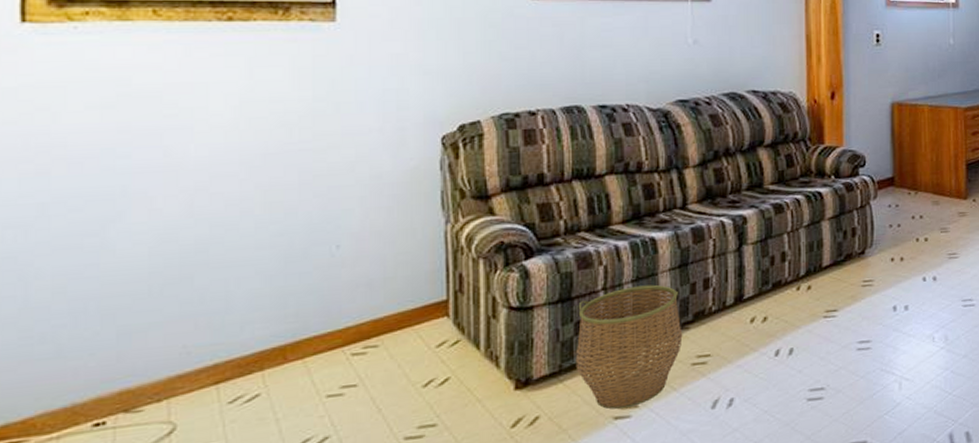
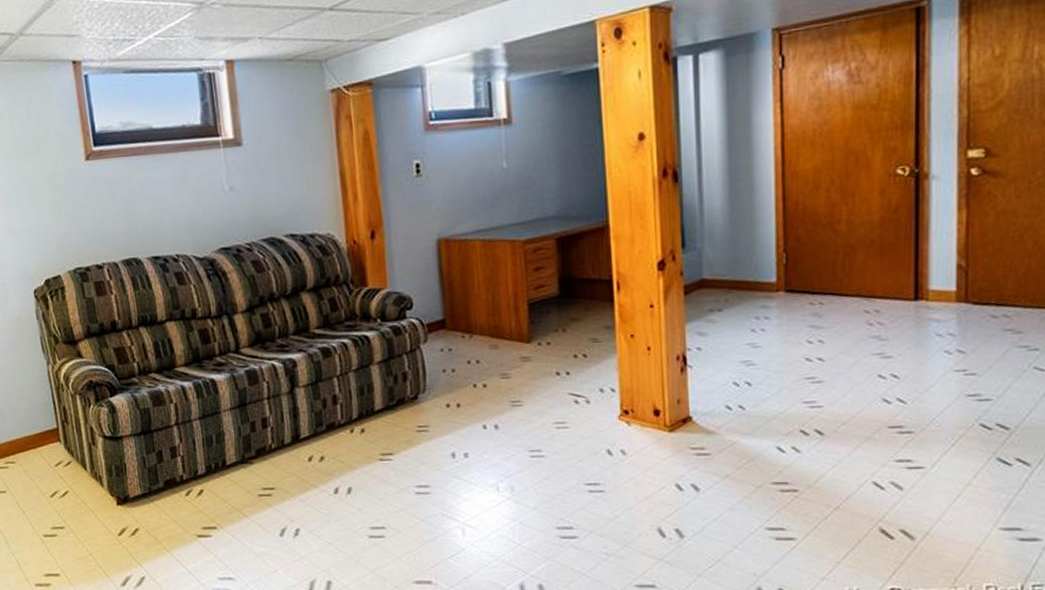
basket: present [575,284,683,409] -> none [158,422,249,528]

